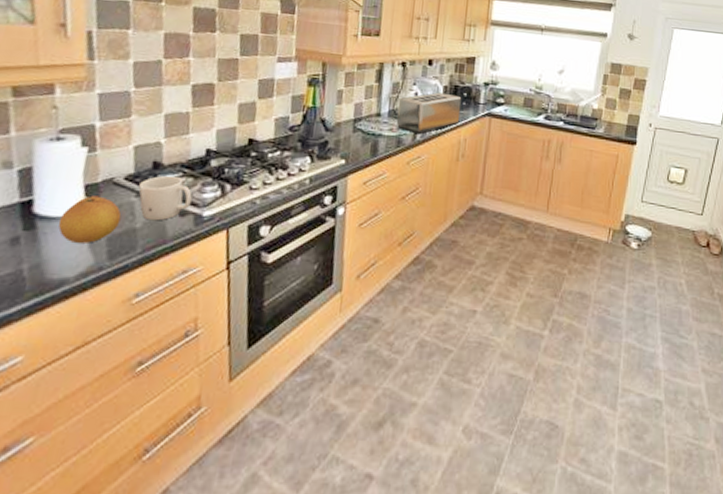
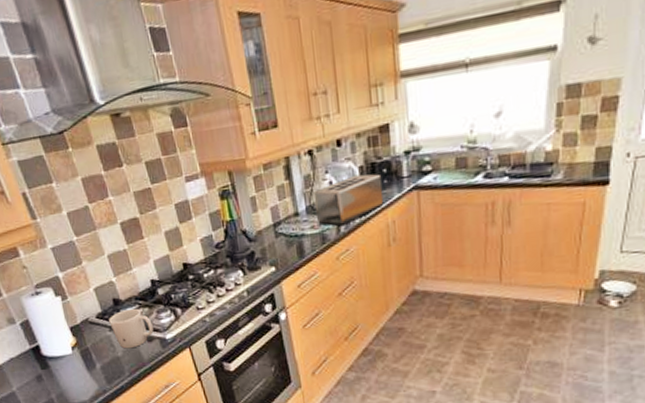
fruit: present [58,195,122,243] -> none [62,335,106,374]

